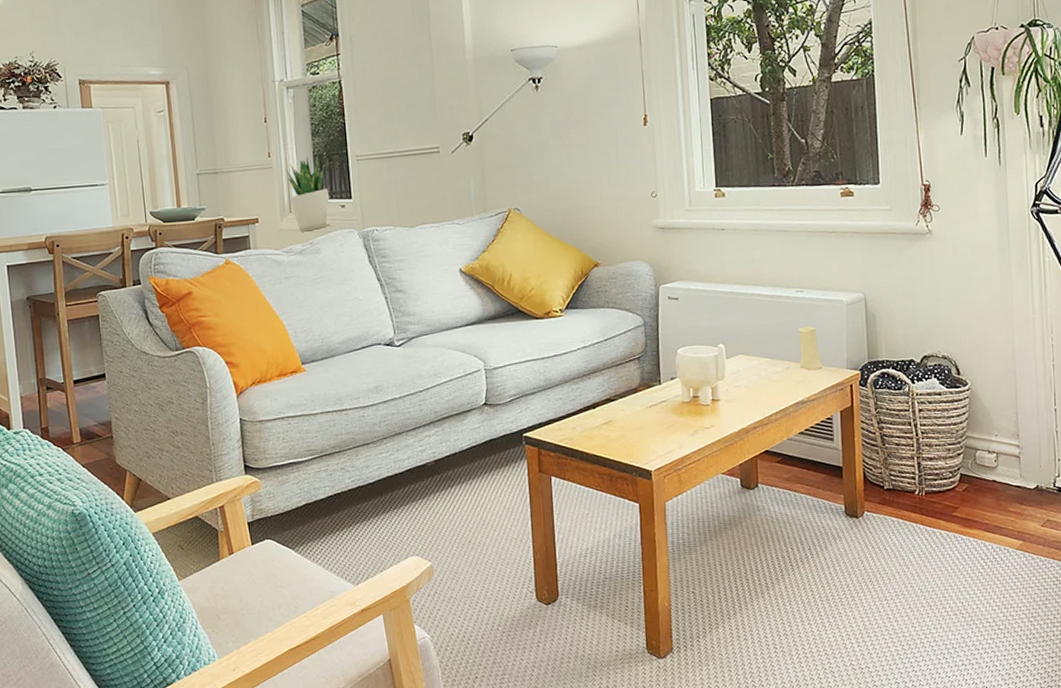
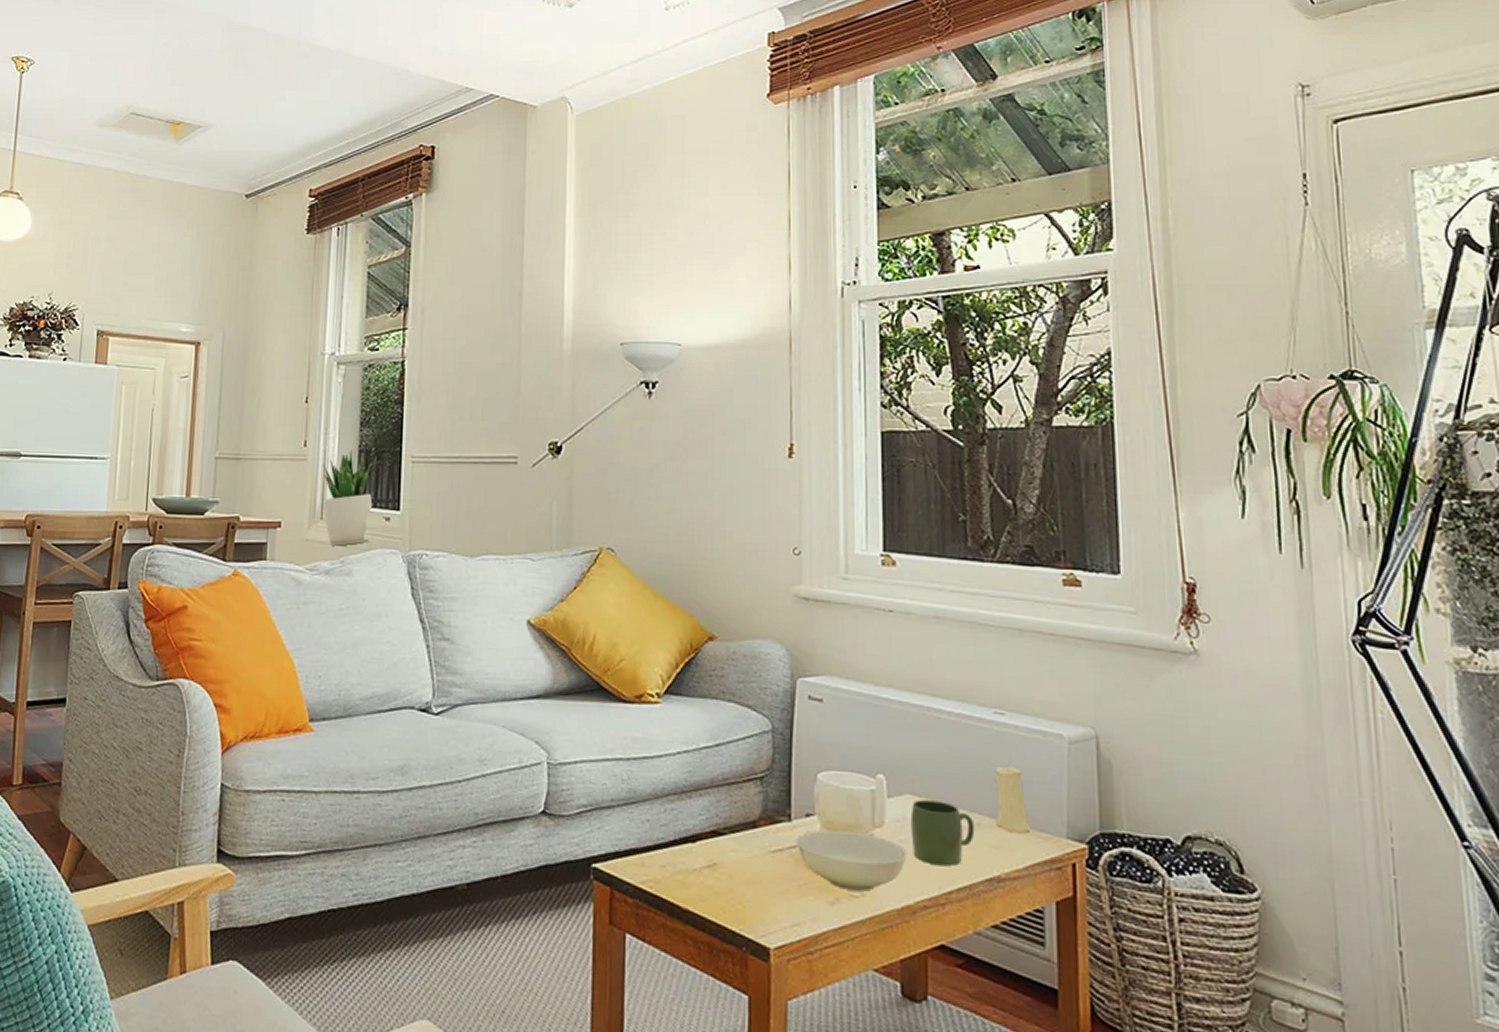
bowl: none [665,385,741,425] -> present [796,829,908,892]
mug: none [742,356,786,399] -> present [910,800,975,866]

